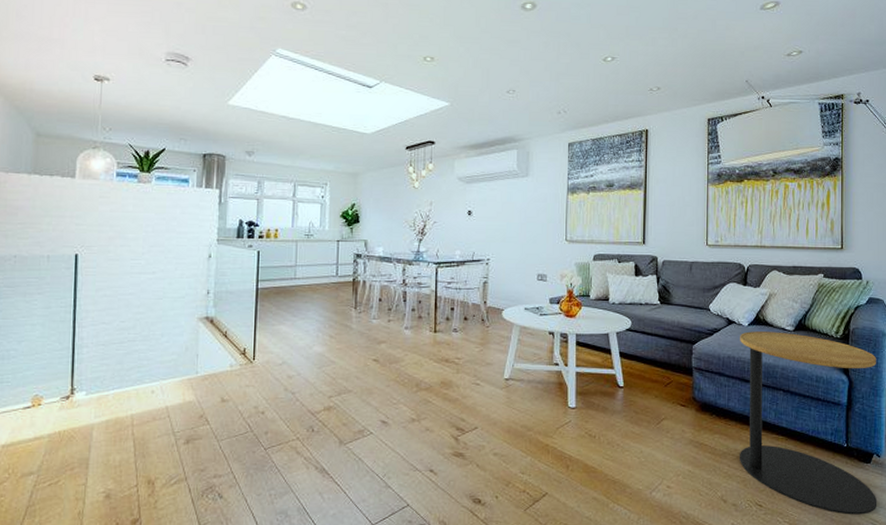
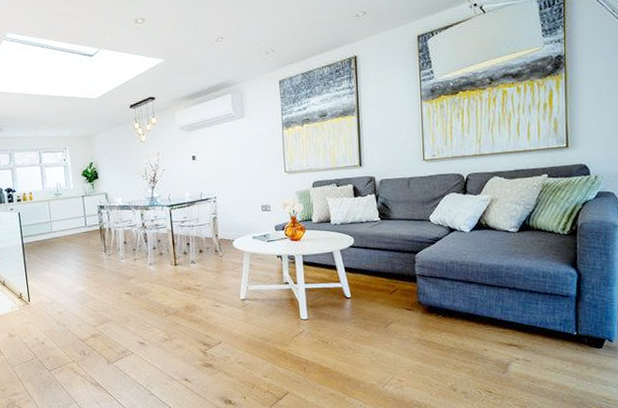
side table: present [740,331,877,515] -> none [462,234,610,396]

